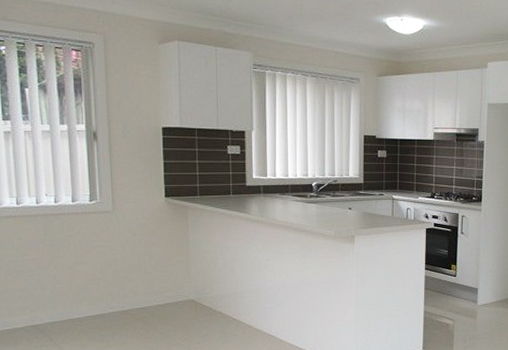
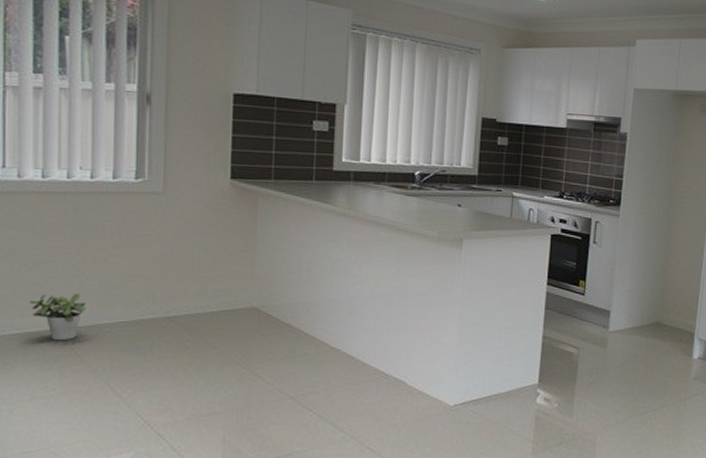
potted plant: none [16,296,60,334] -> present [30,294,87,341]

